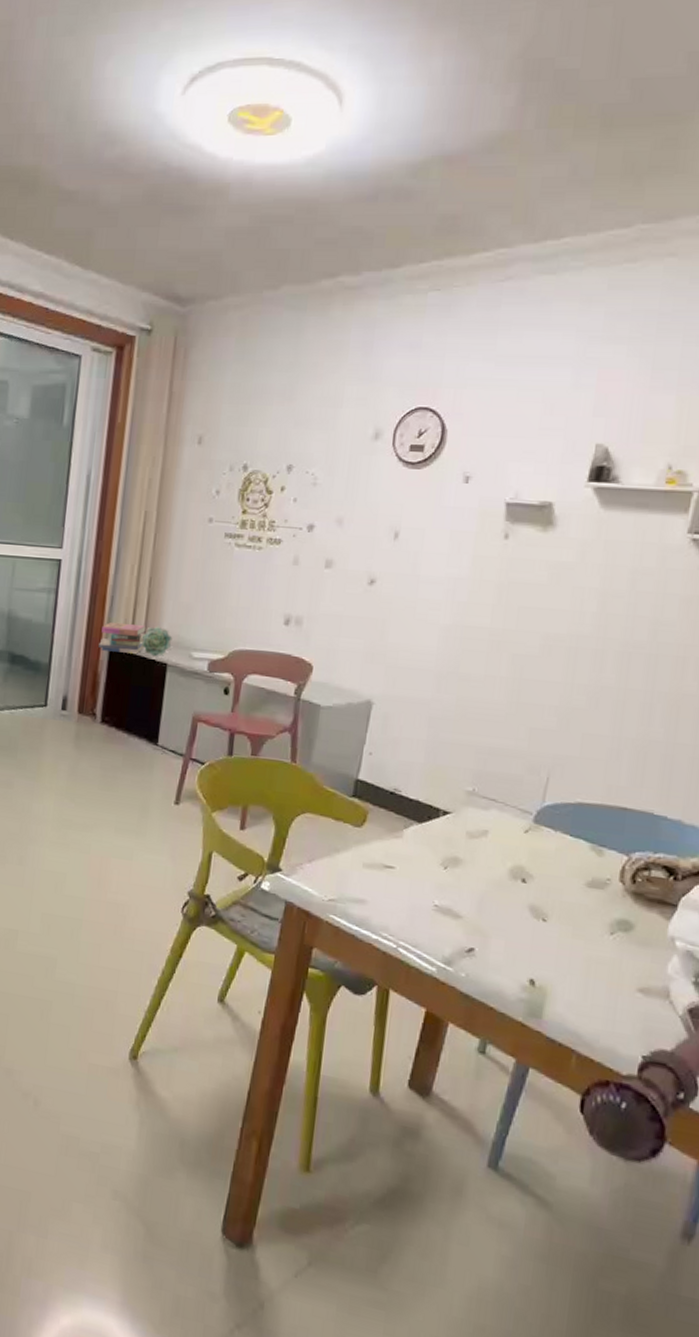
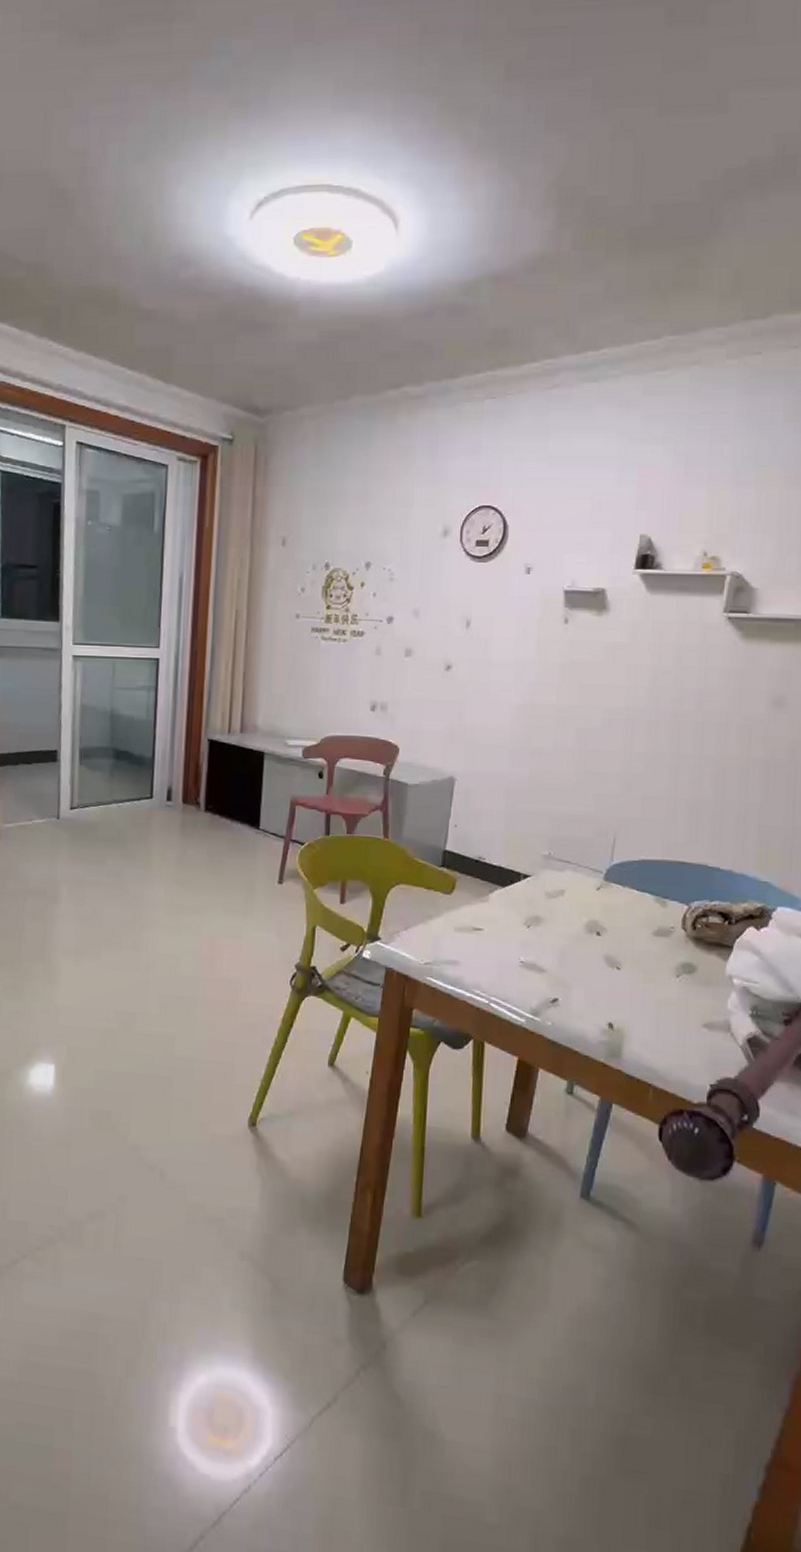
books: present [98,621,147,654] -> none [199,715,243,744]
succulent plant: present [140,625,173,656] -> none [238,717,268,745]

